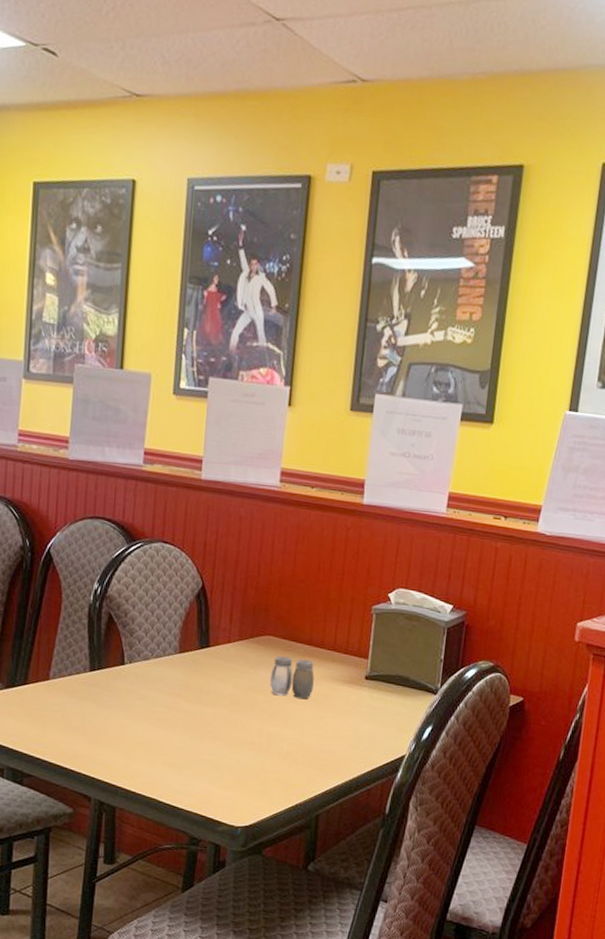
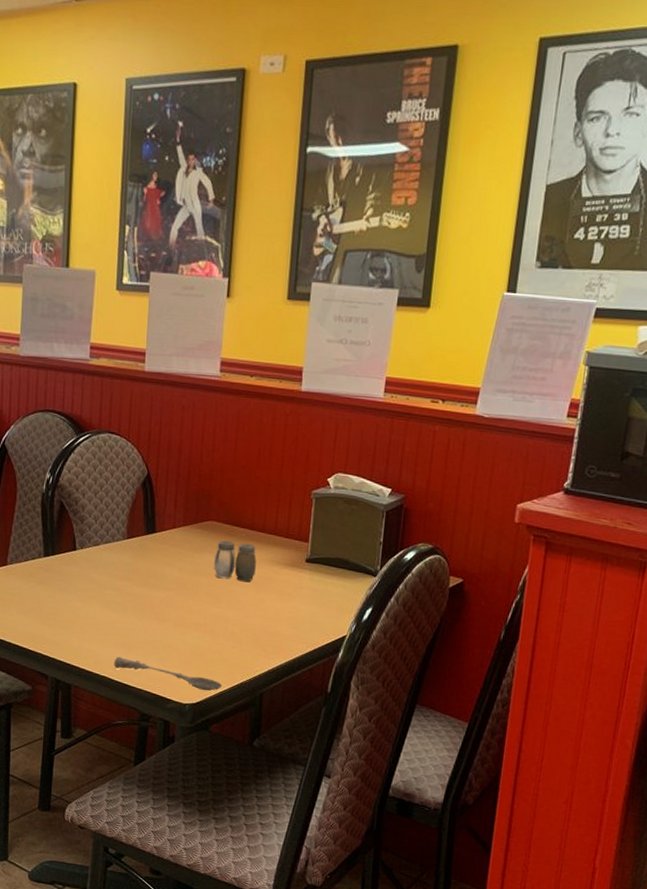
soupspoon: none [162,777,277,813] -> present [113,656,223,691]

